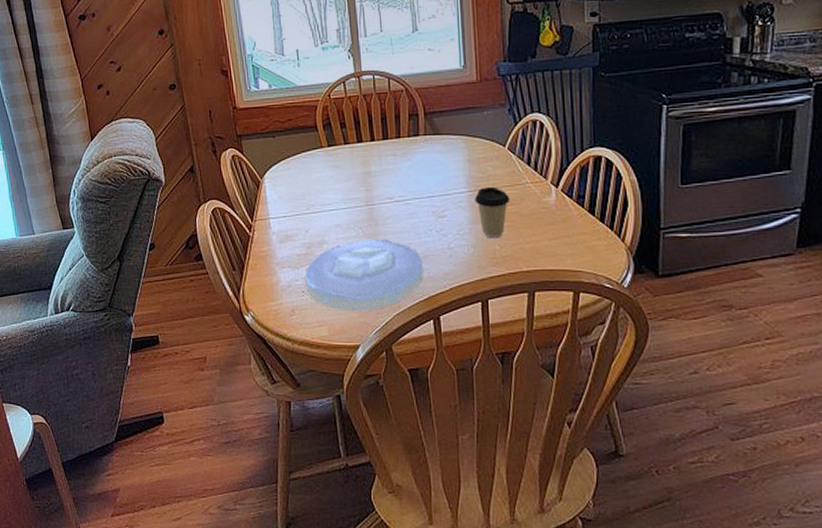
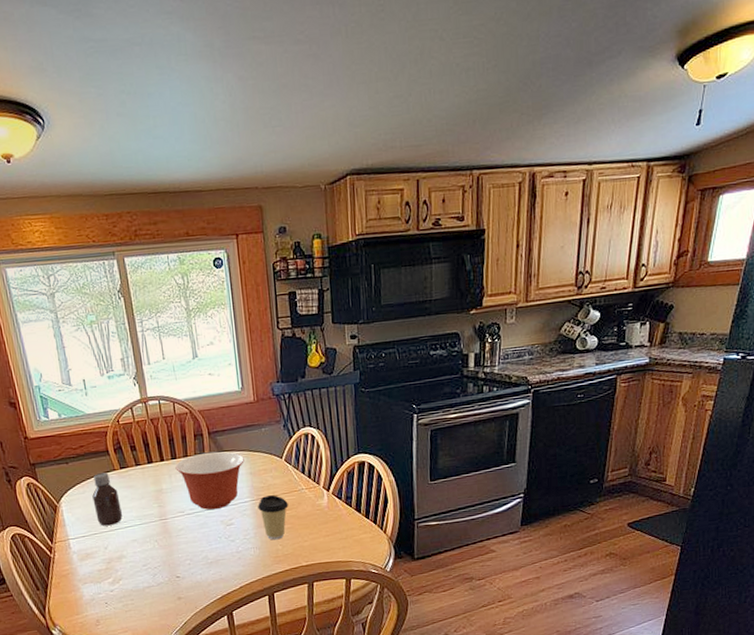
bottle: none [297,150,328,207] -> present [92,473,123,526]
plate: present [304,239,423,312] -> none [106,548,216,617]
mixing bowl: none [386,134,462,199] -> present [175,451,244,510]

